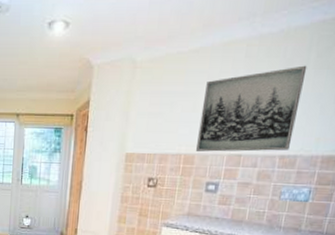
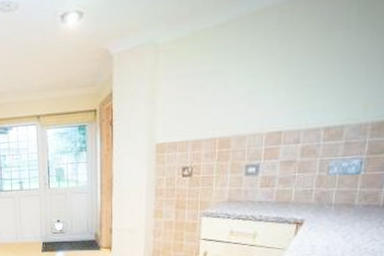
wall art: present [196,65,307,152] -> none [232,25,348,133]

